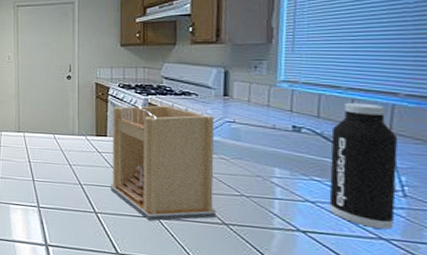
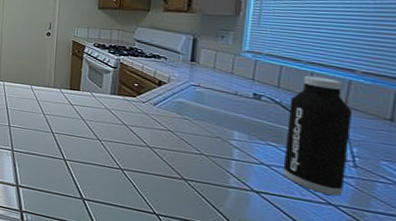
architectural model: present [111,99,217,221] -> none [80,57,181,173]

